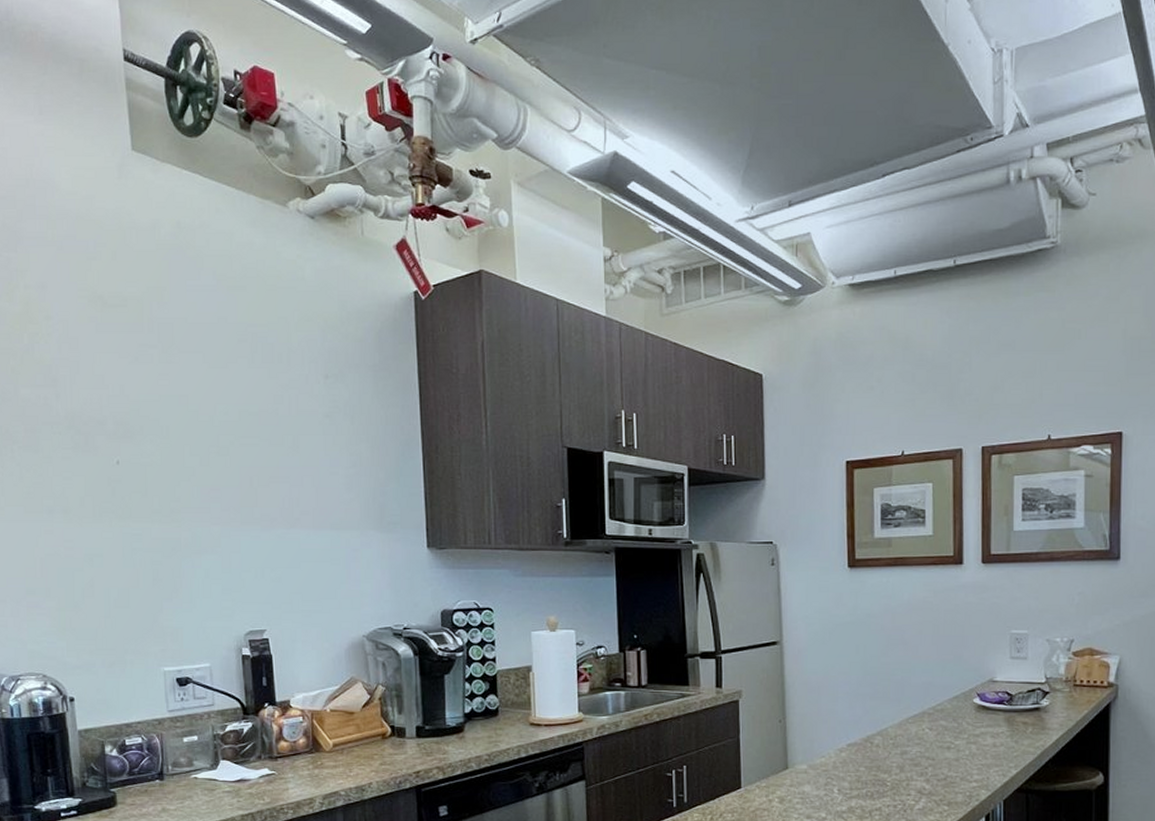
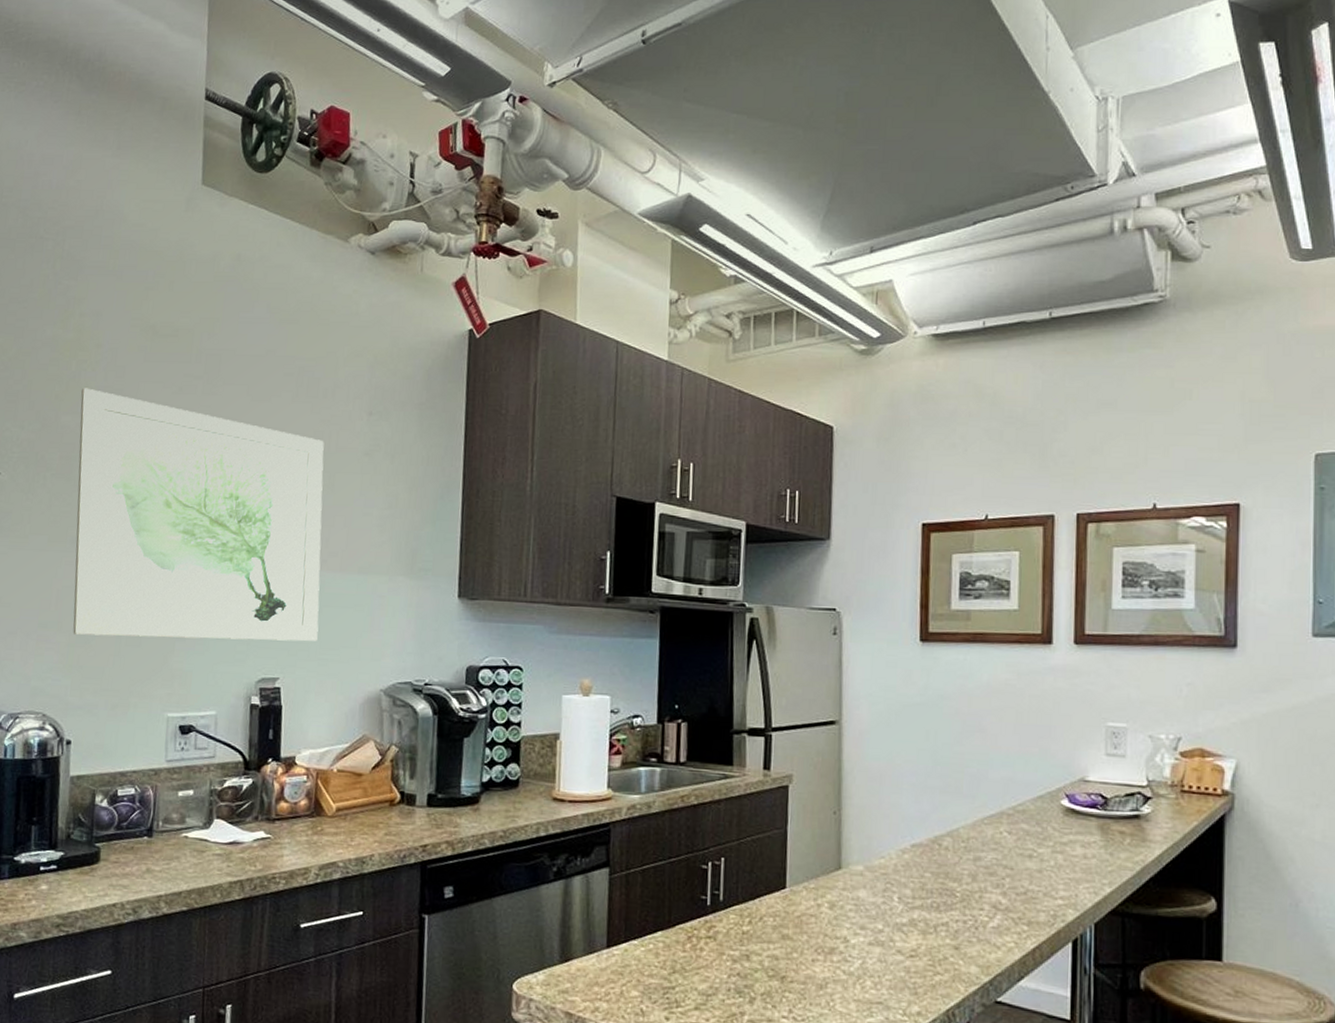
wall art: none [37,360,299,599] -> present [73,388,324,642]

